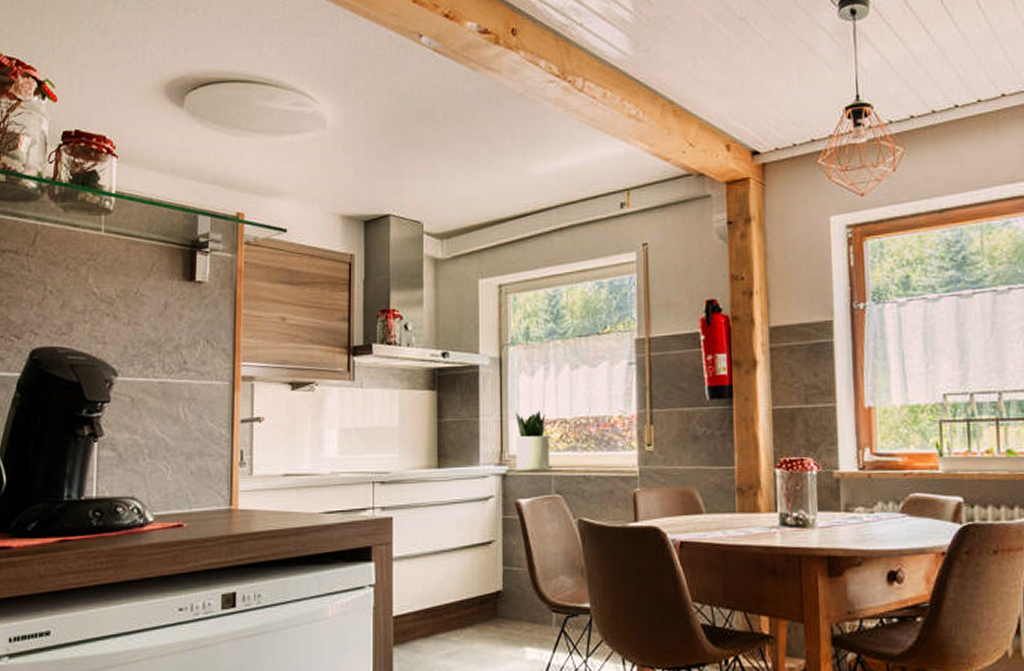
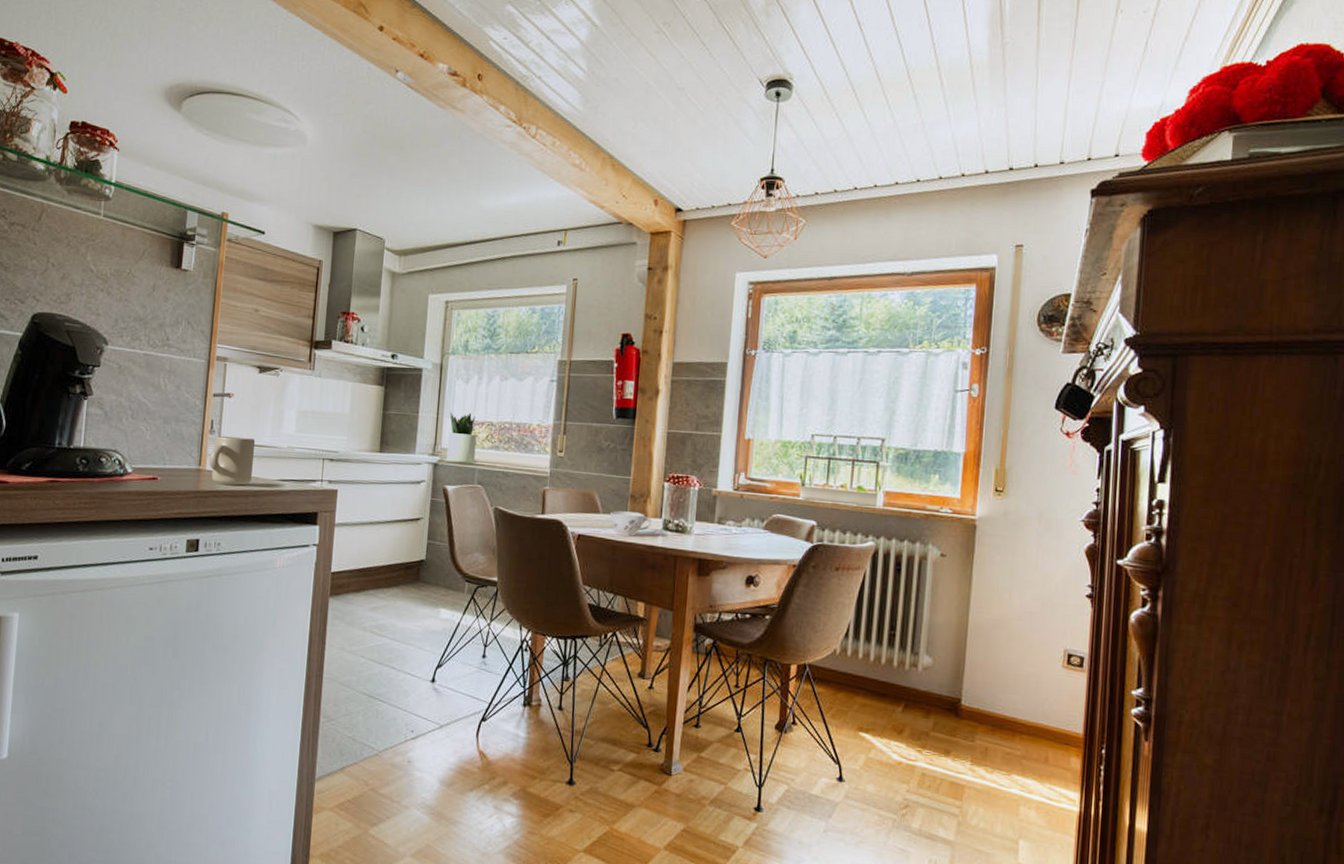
mug: none [241,466,293,524] -> present [209,435,256,485]
teacup: none [714,508,766,538] -> present [609,510,651,536]

